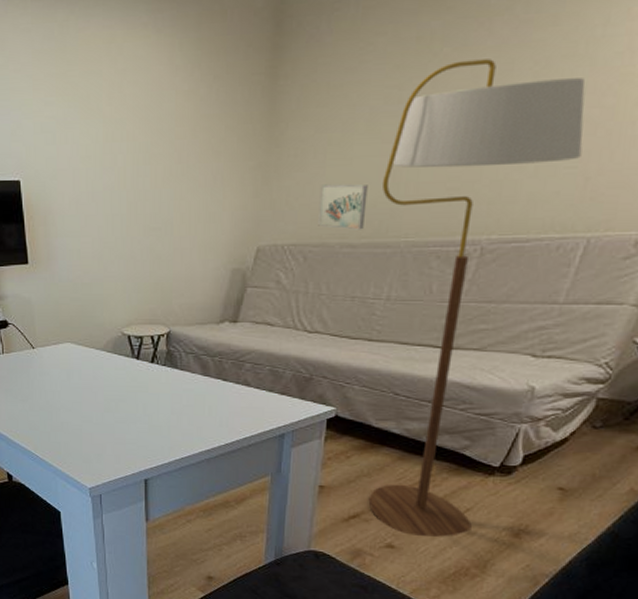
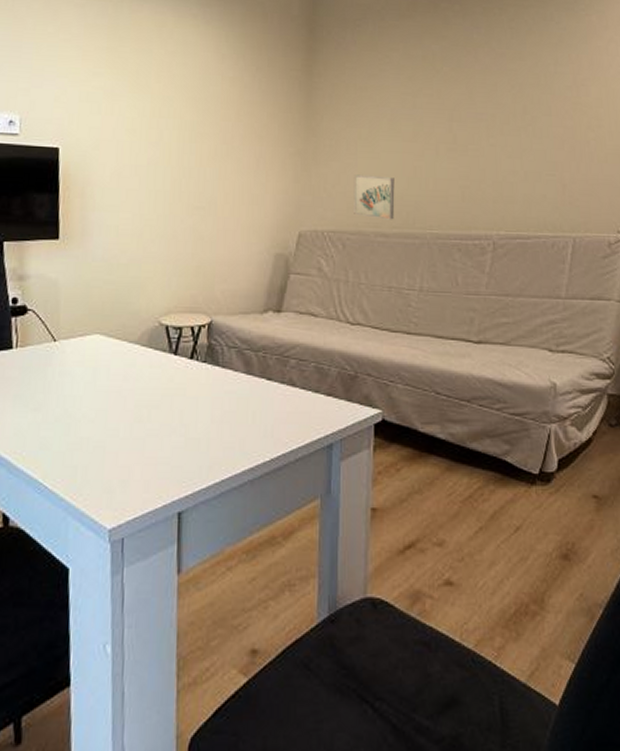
floor lamp: present [368,59,586,537] -> none [406,79,557,568]

